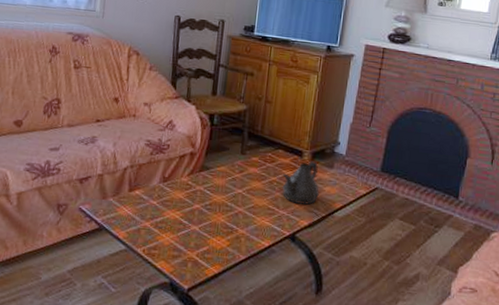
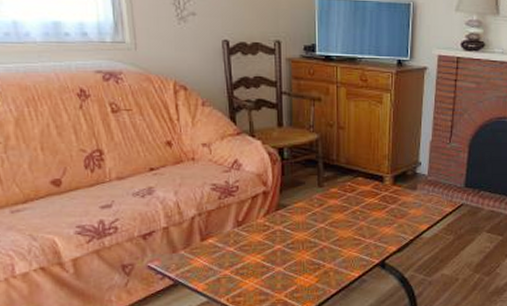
teapot: present [282,161,319,205] -> none [364,185,405,230]

